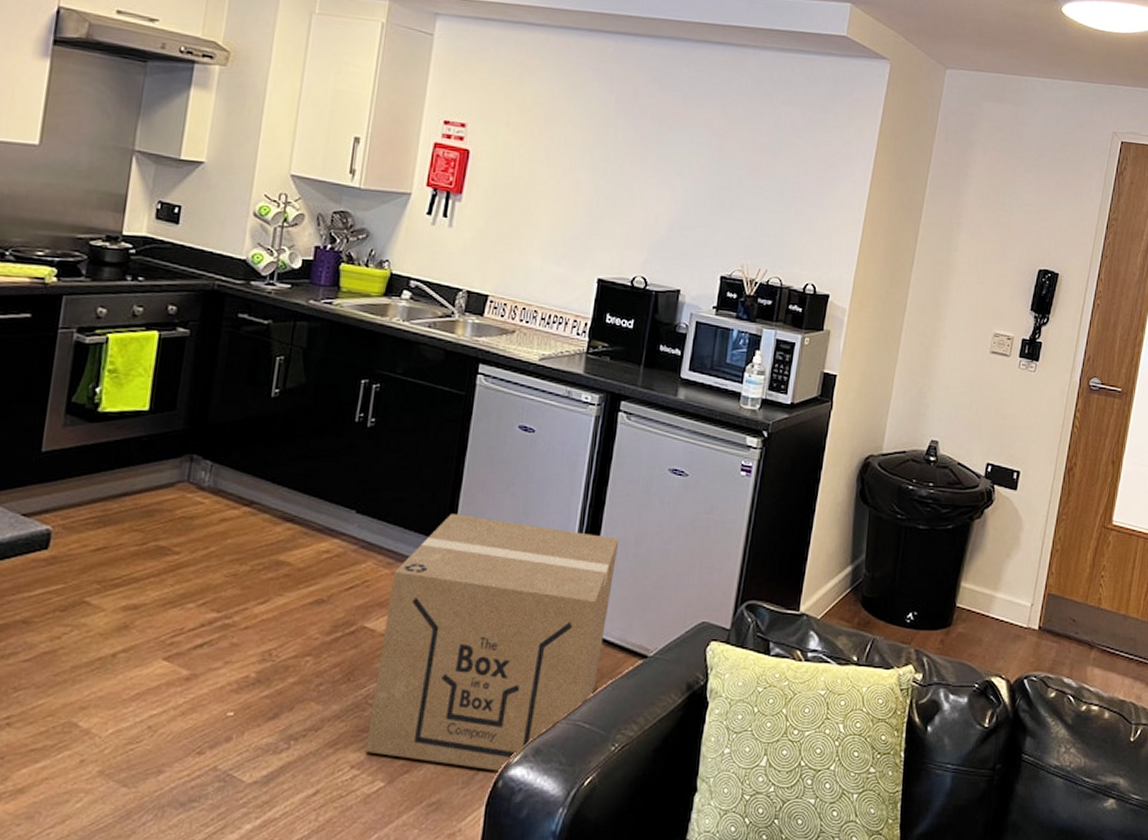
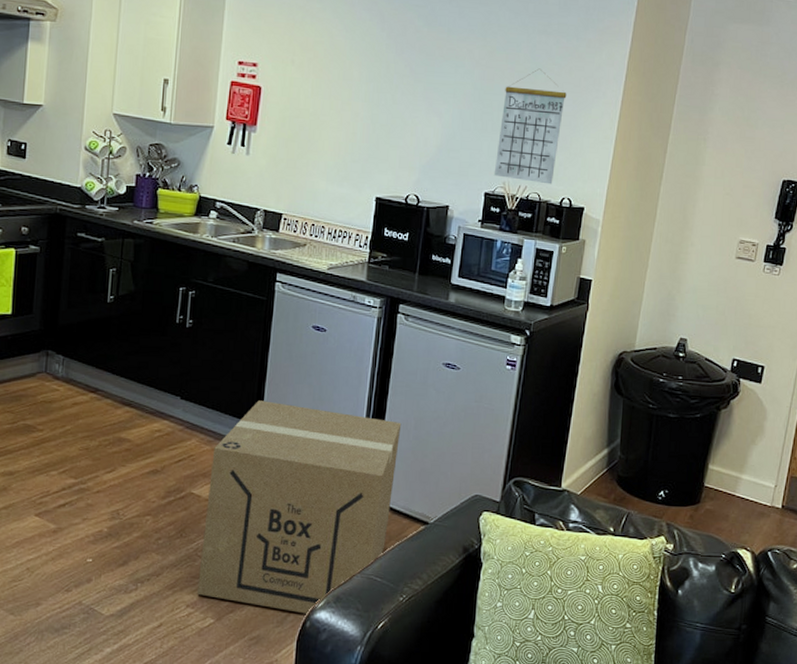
calendar: none [731,141,813,269] -> present [494,68,567,185]

